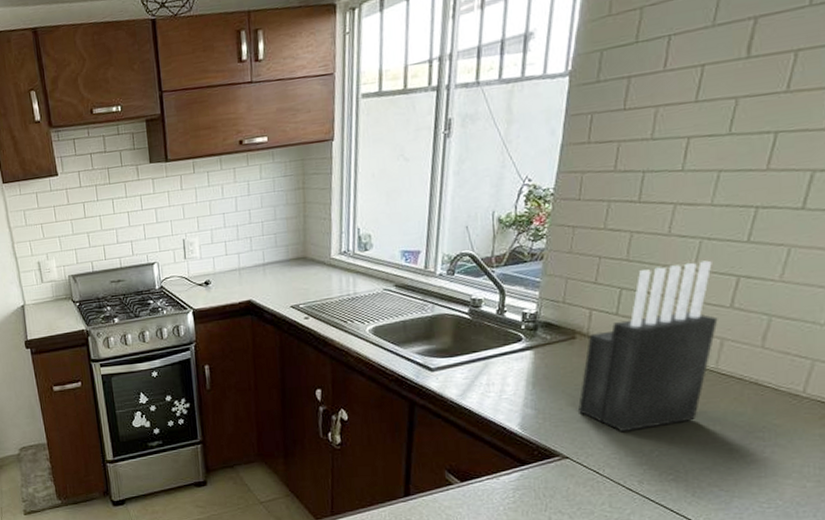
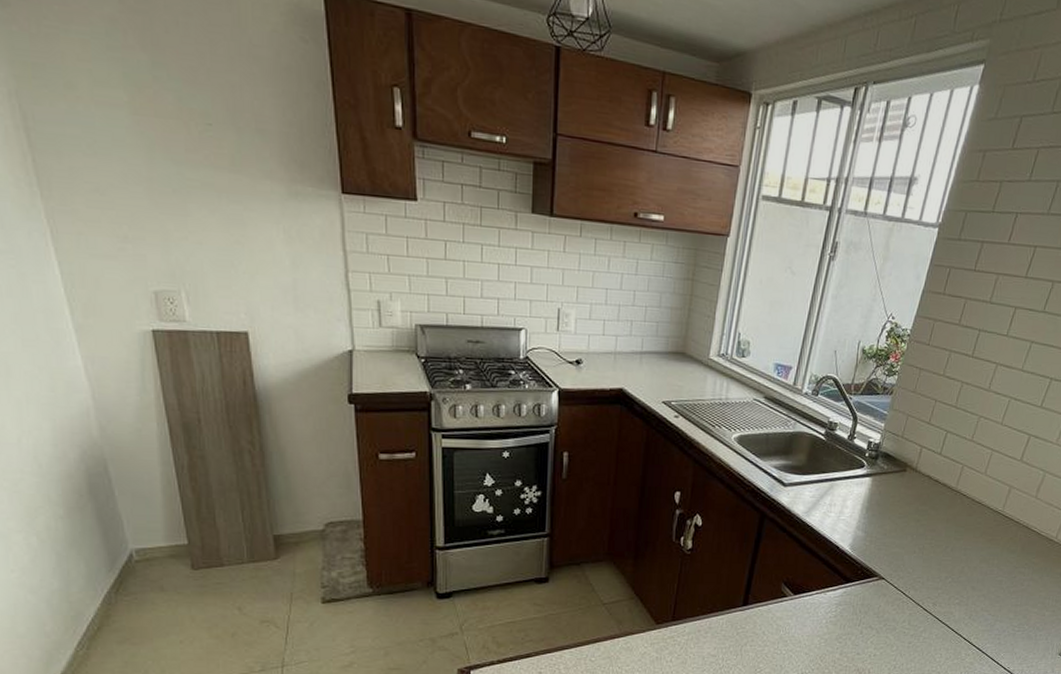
knife block: present [577,260,718,433] -> none [897,417,1014,560]

